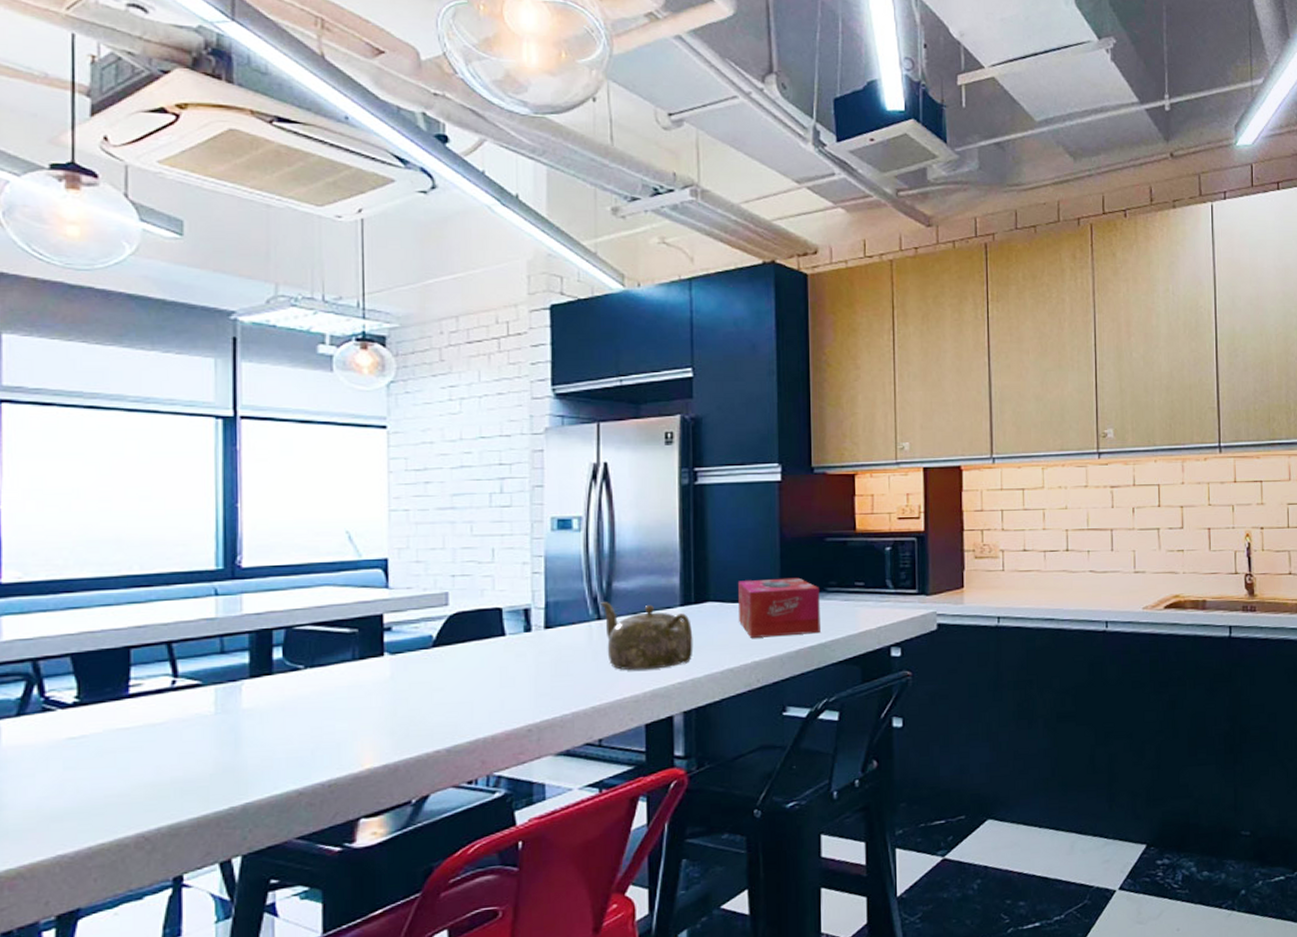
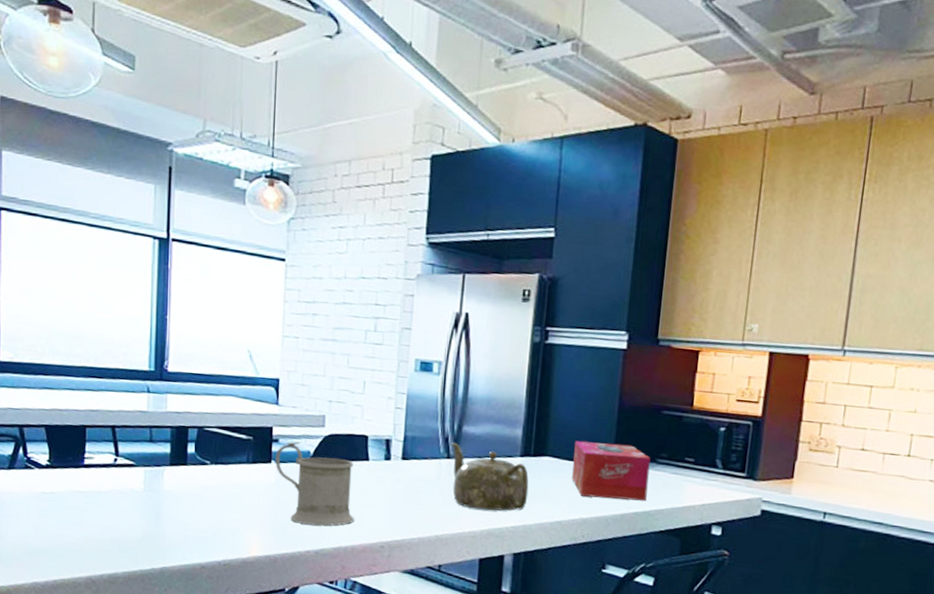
mug: none [388,628,493,721] -> present [275,441,354,526]

